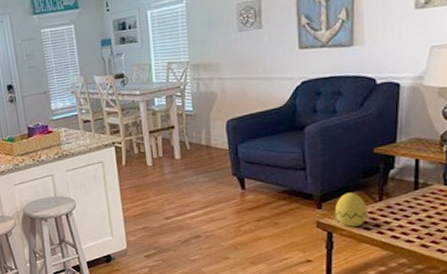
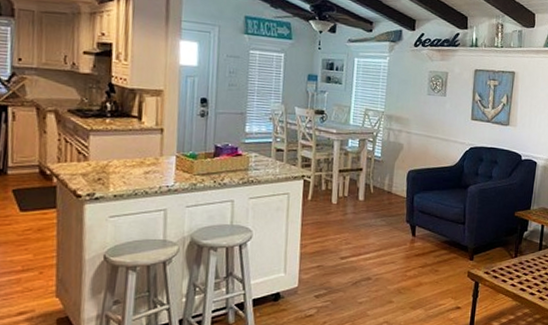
decorative egg: present [334,192,368,227] -> none [482,248,506,278]

